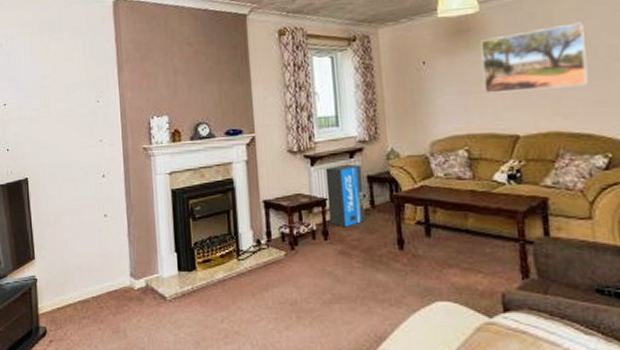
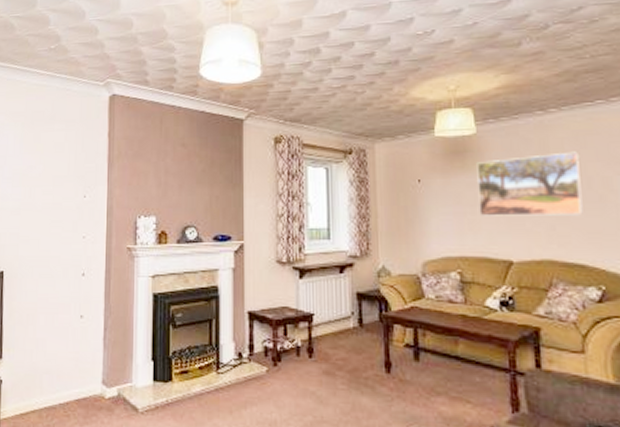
air purifier: present [325,163,366,228] -> none [314,278,353,346]

